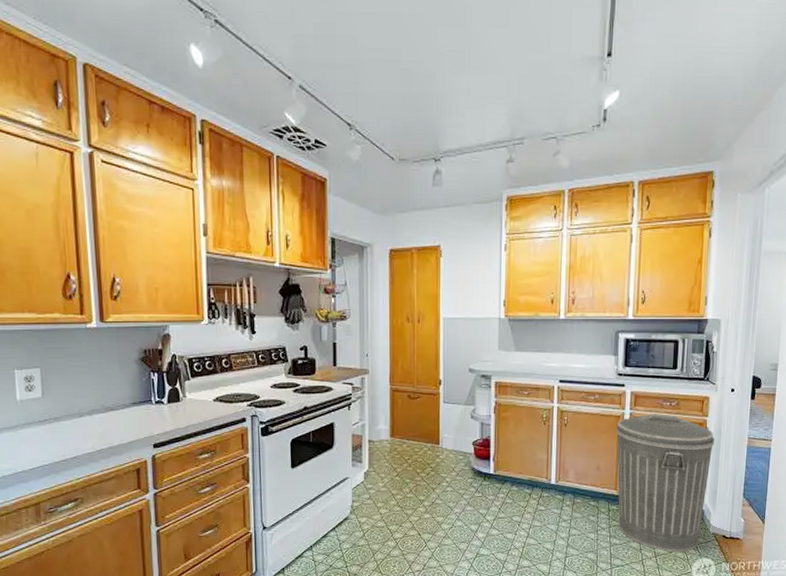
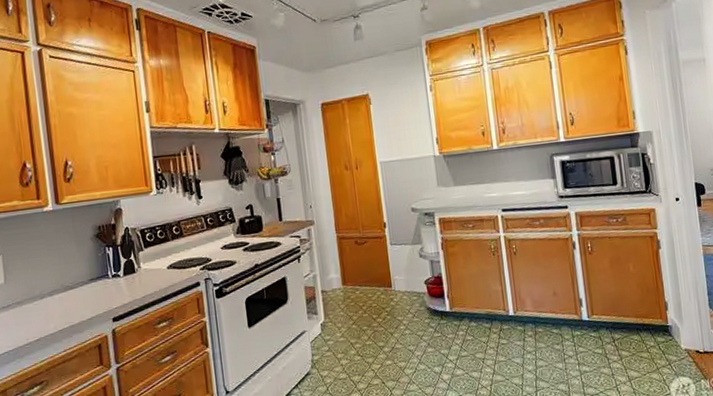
trash can: present [616,414,715,552] -> none [566,231,673,374]

